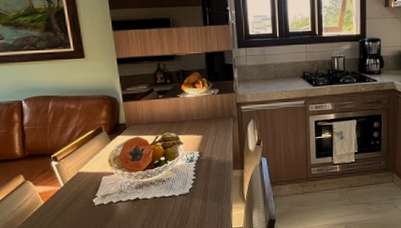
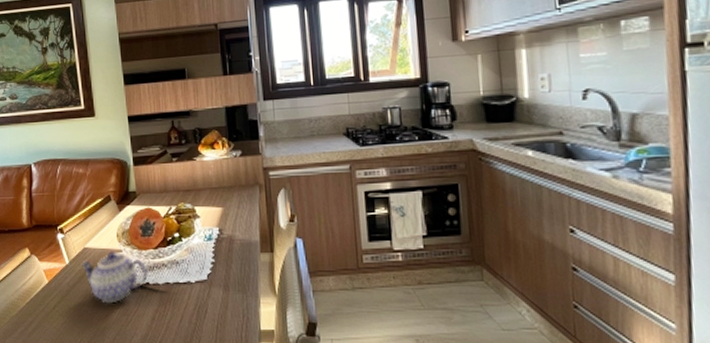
teapot: none [75,174,139,217] -> present [80,251,149,304]

